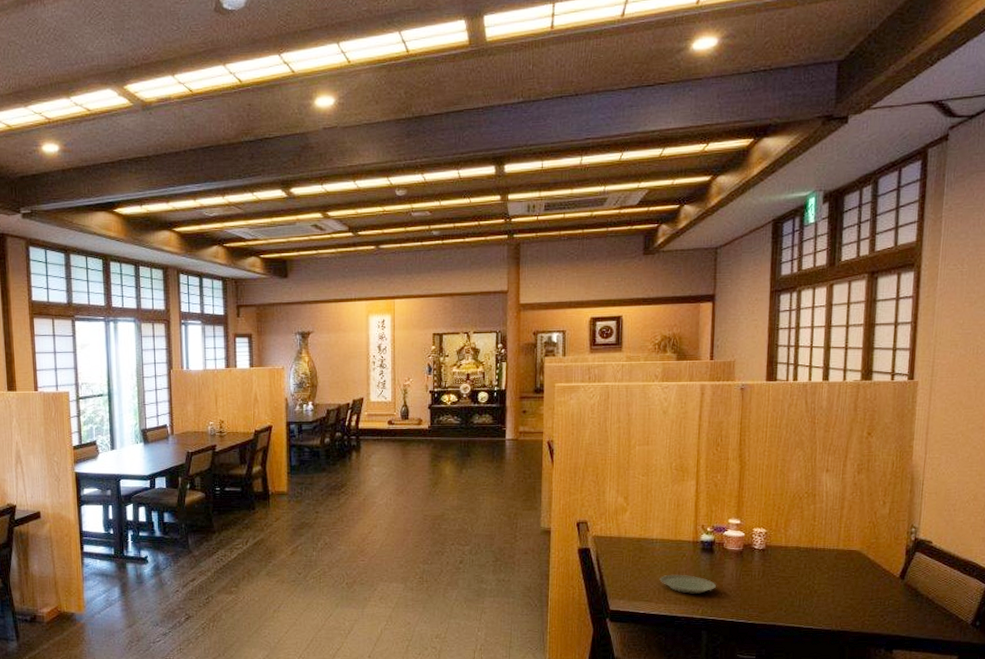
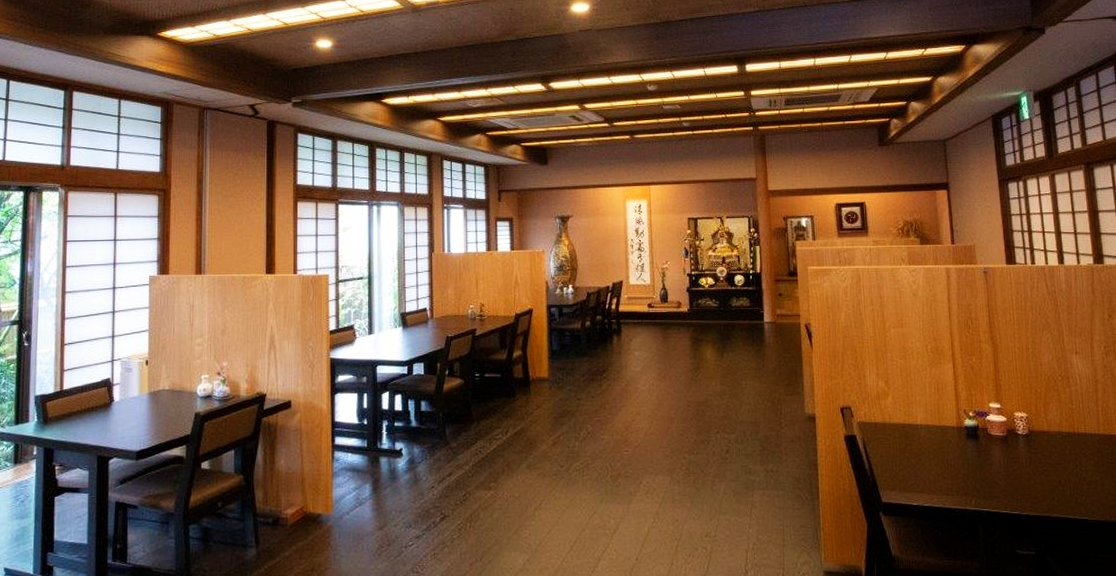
plate: present [659,574,716,594] -> none [929,462,985,483]

